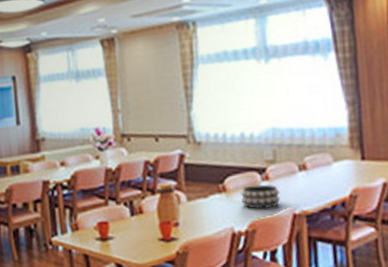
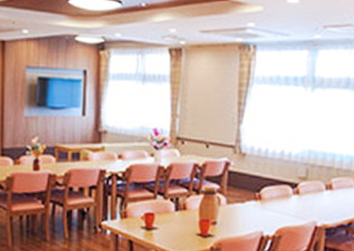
decorative bowl: present [241,184,281,210] -> none [273,197,307,219]

